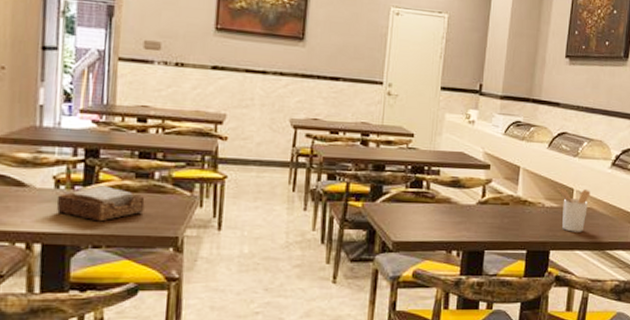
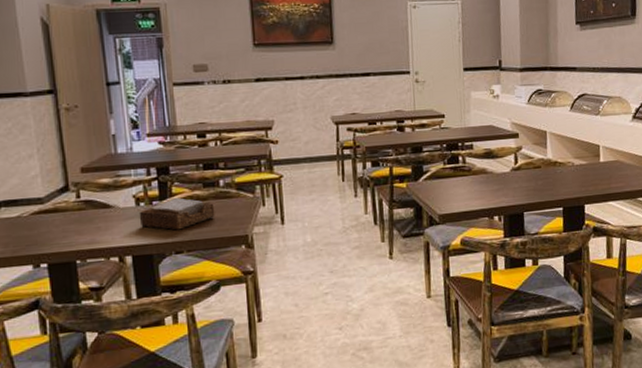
utensil holder: present [557,188,591,232] -> none [584,144,616,185]

